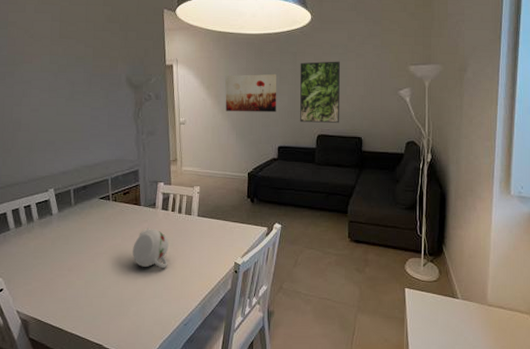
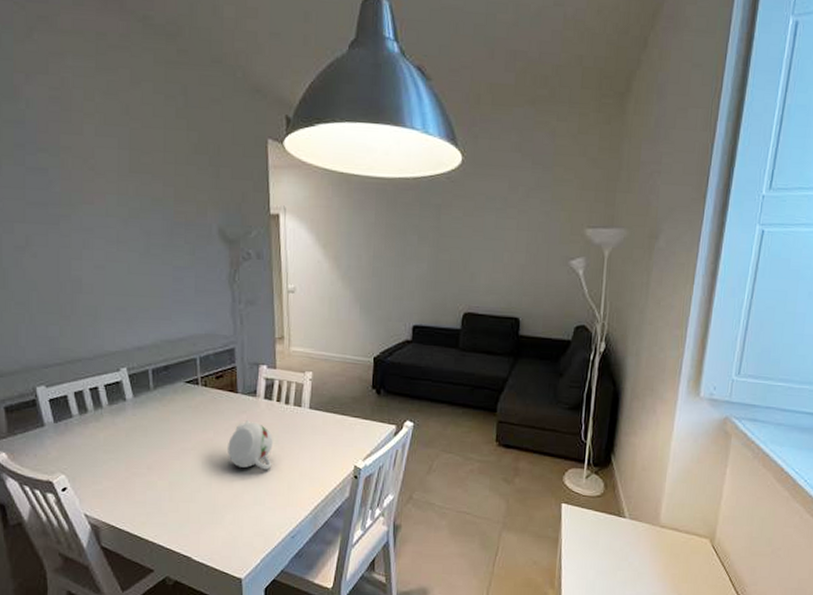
wall art: present [225,73,277,113] -> none [347,231,414,282]
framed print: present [300,61,341,123] -> none [442,218,498,299]

